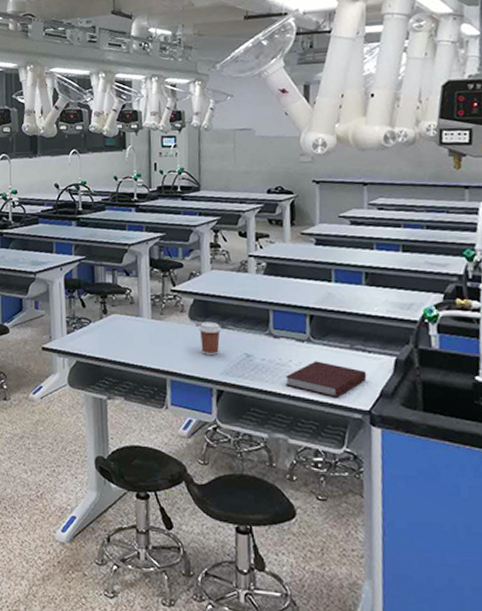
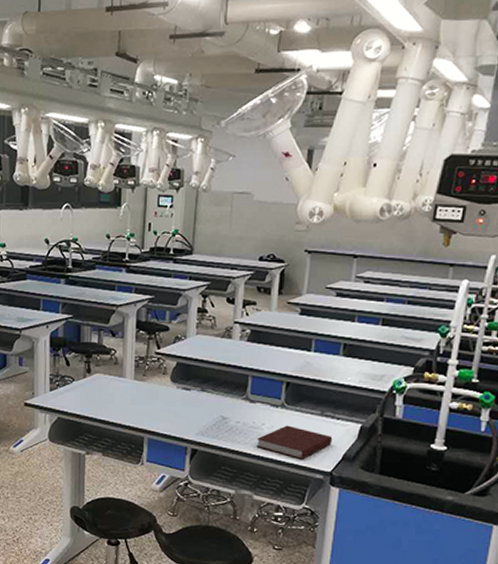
coffee cup: present [199,322,222,355] -> none [179,384,201,416]

